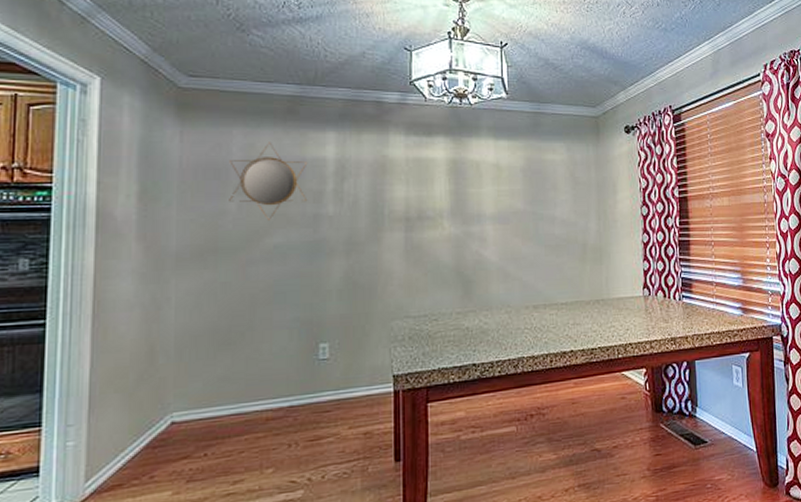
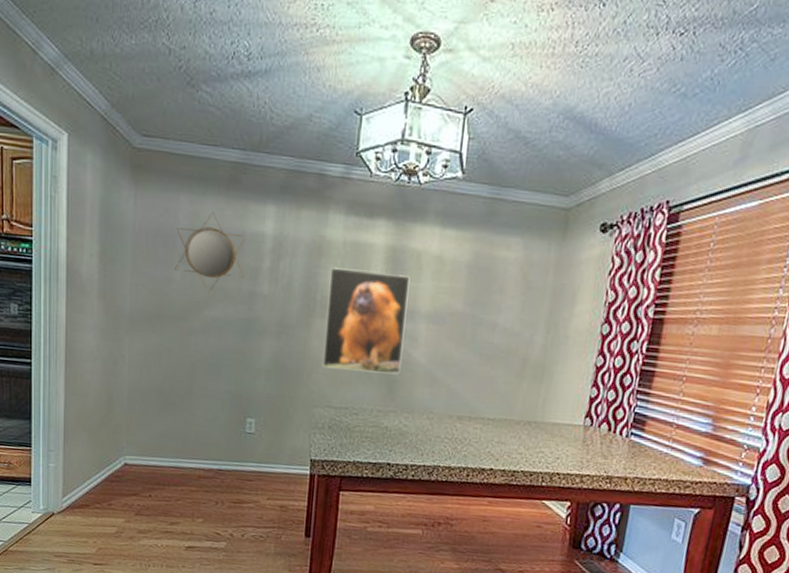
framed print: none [396,183,474,279] -> present [322,267,410,375]

